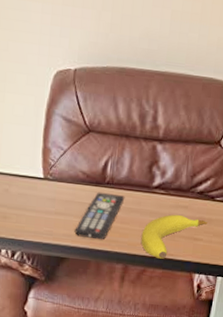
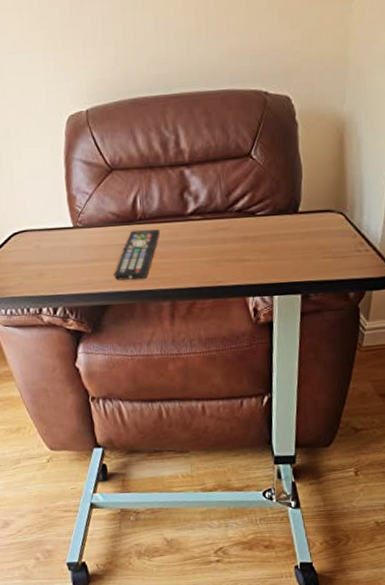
fruit: present [141,214,207,259] -> none [184,237,252,288]

